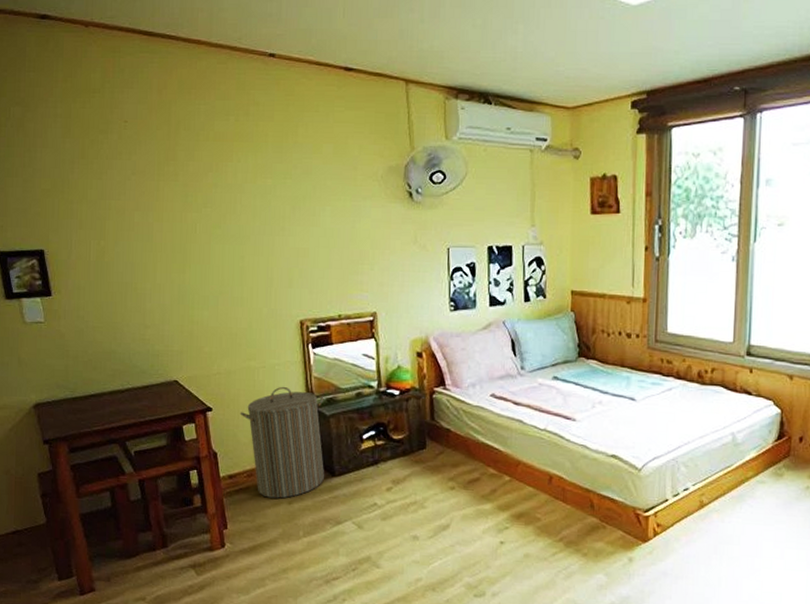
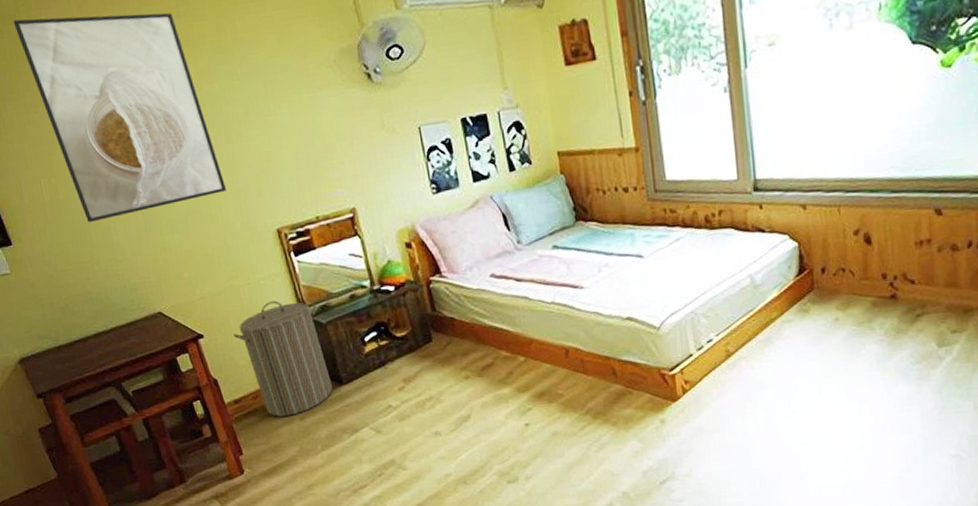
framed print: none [96,94,261,287] -> present [13,13,227,223]

